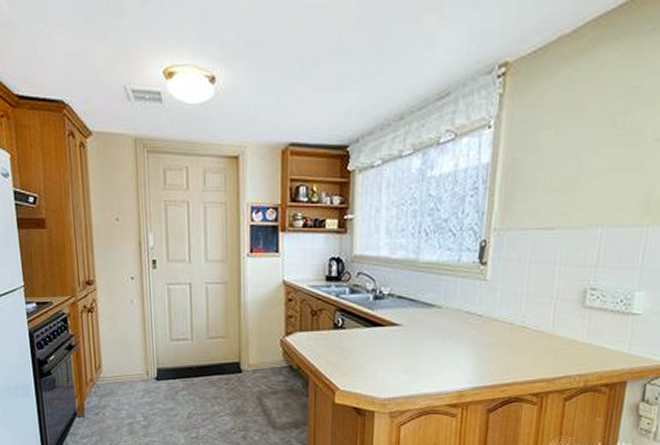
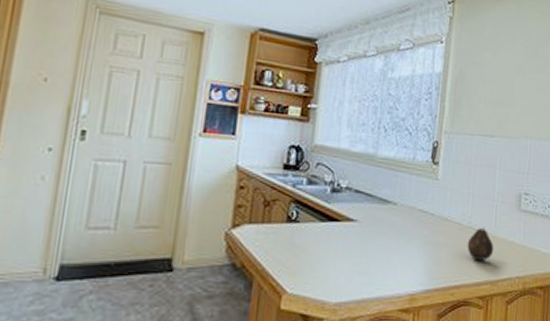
fruit: none [519,326,551,360] -> present [467,227,494,262]

